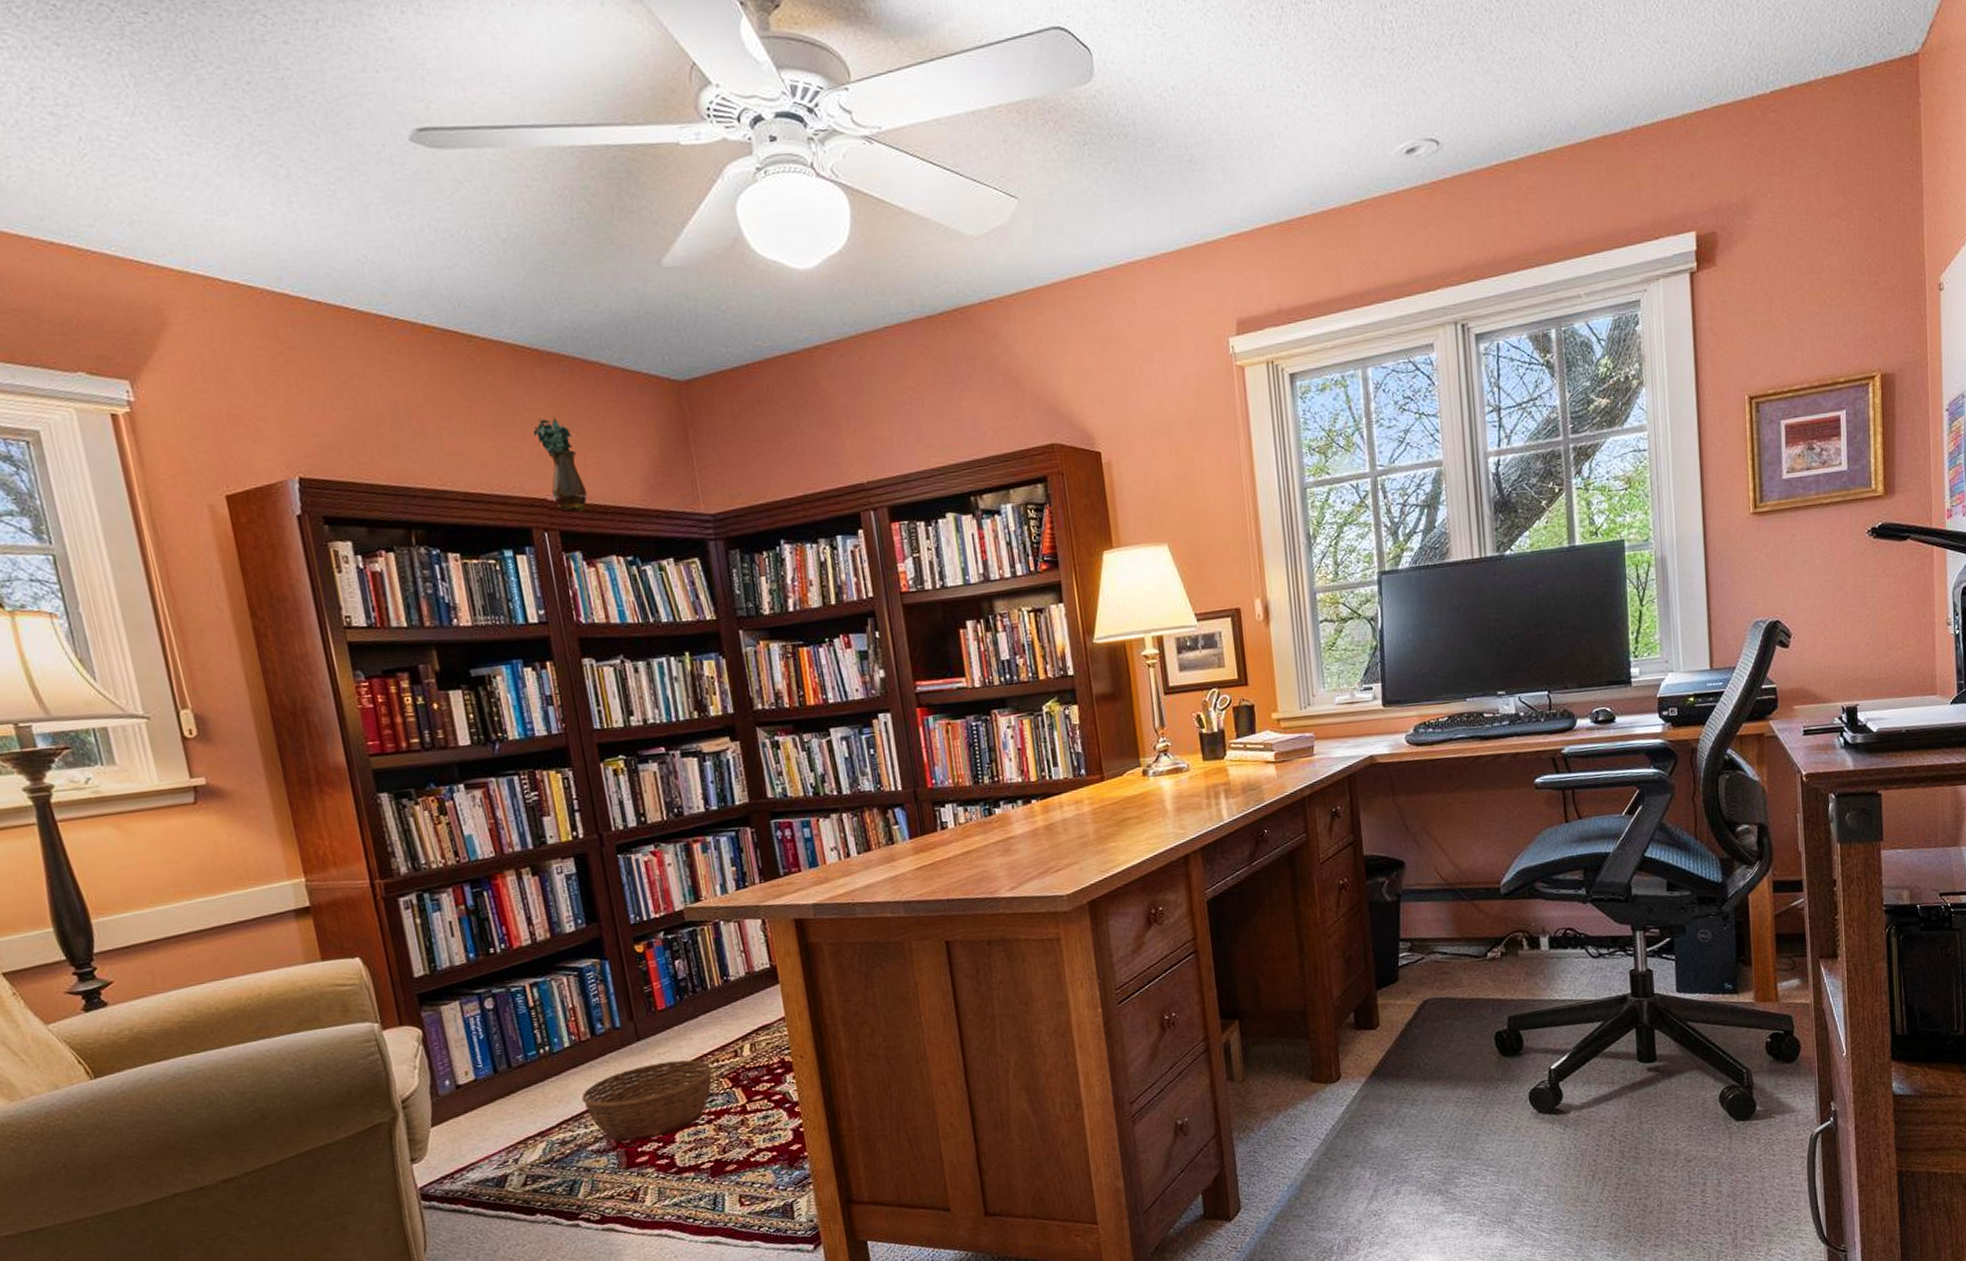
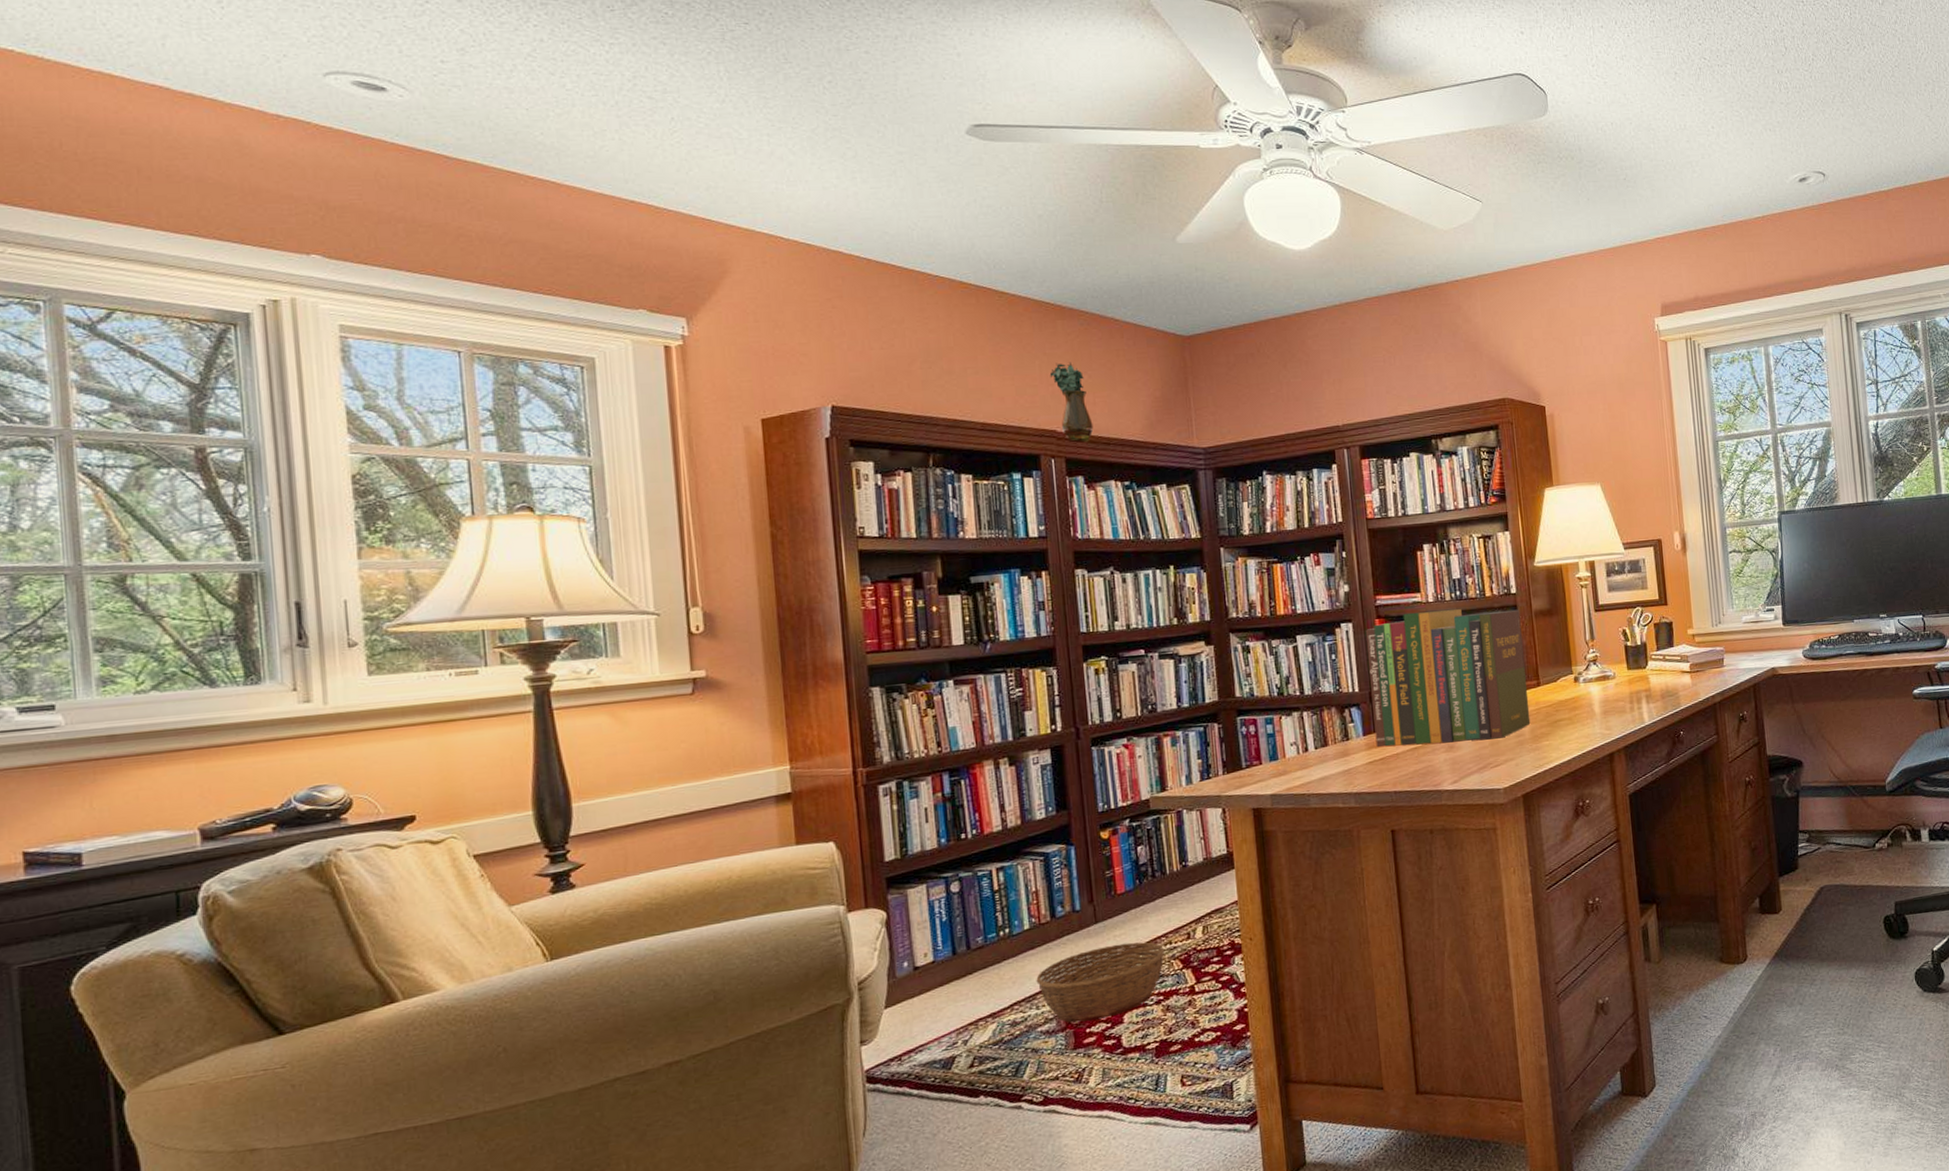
books: none [905,693,1095,851] -> present [1365,608,1531,747]

